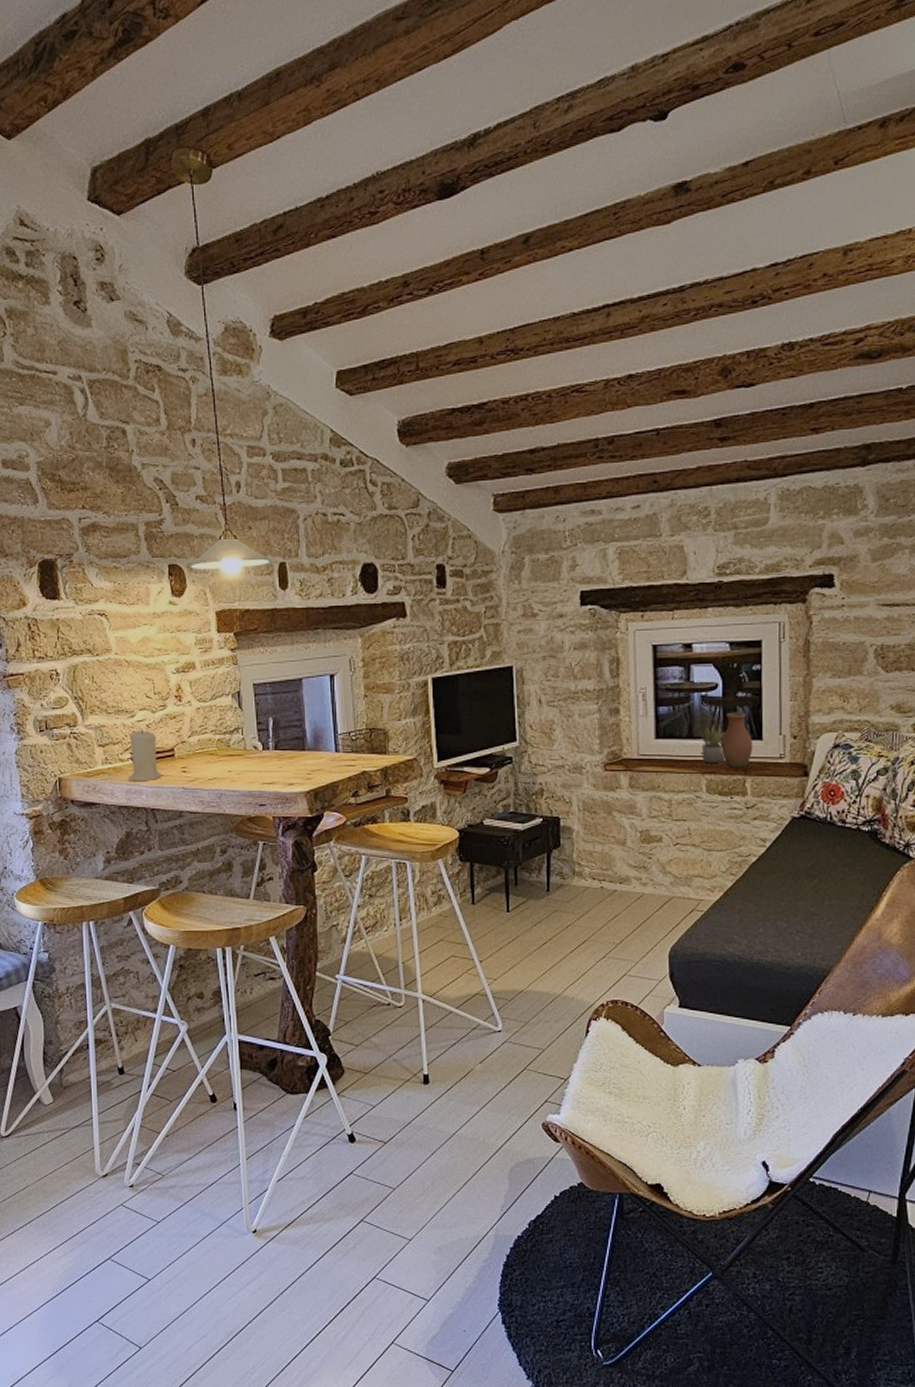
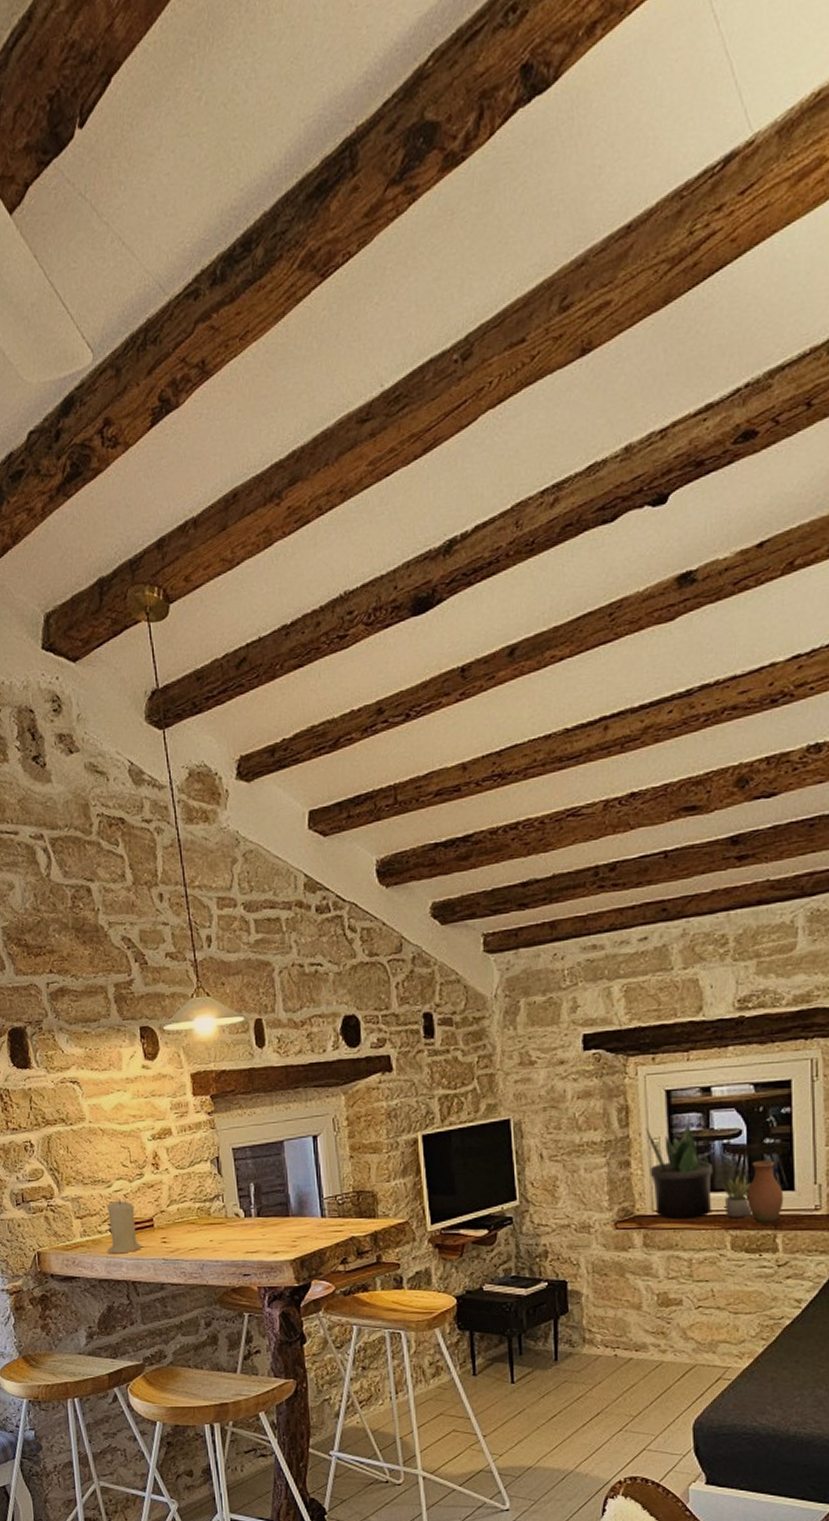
planter: none [634,676,693,764] -> present [645,1123,714,1220]

